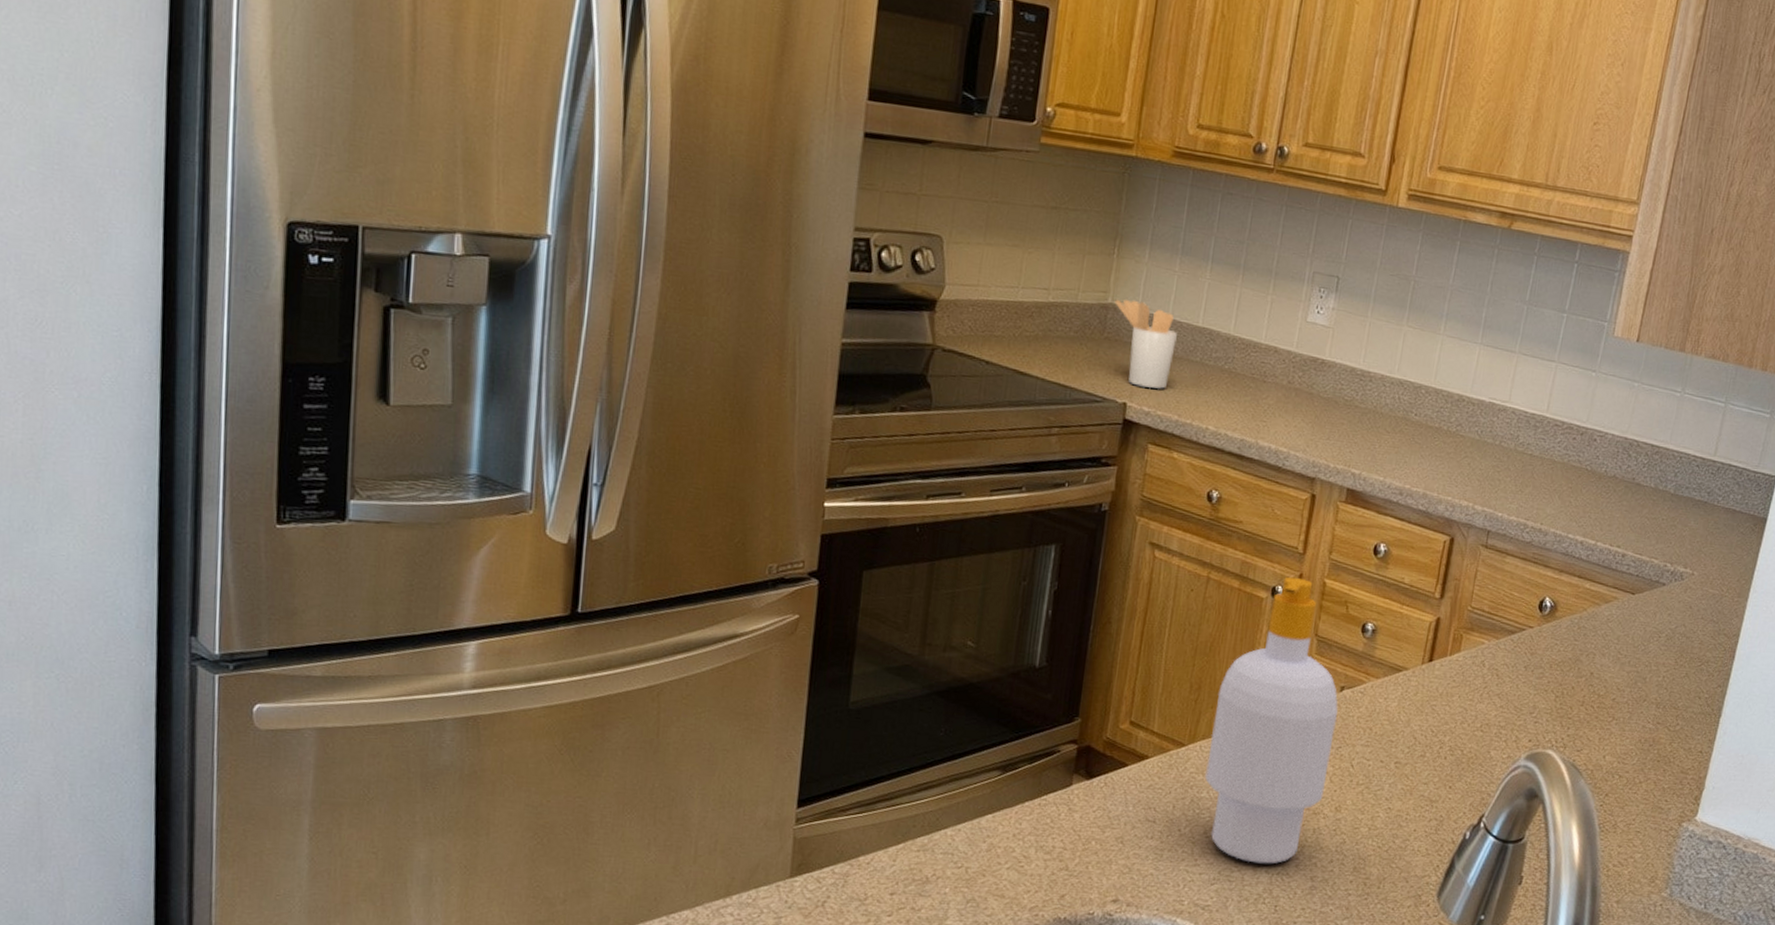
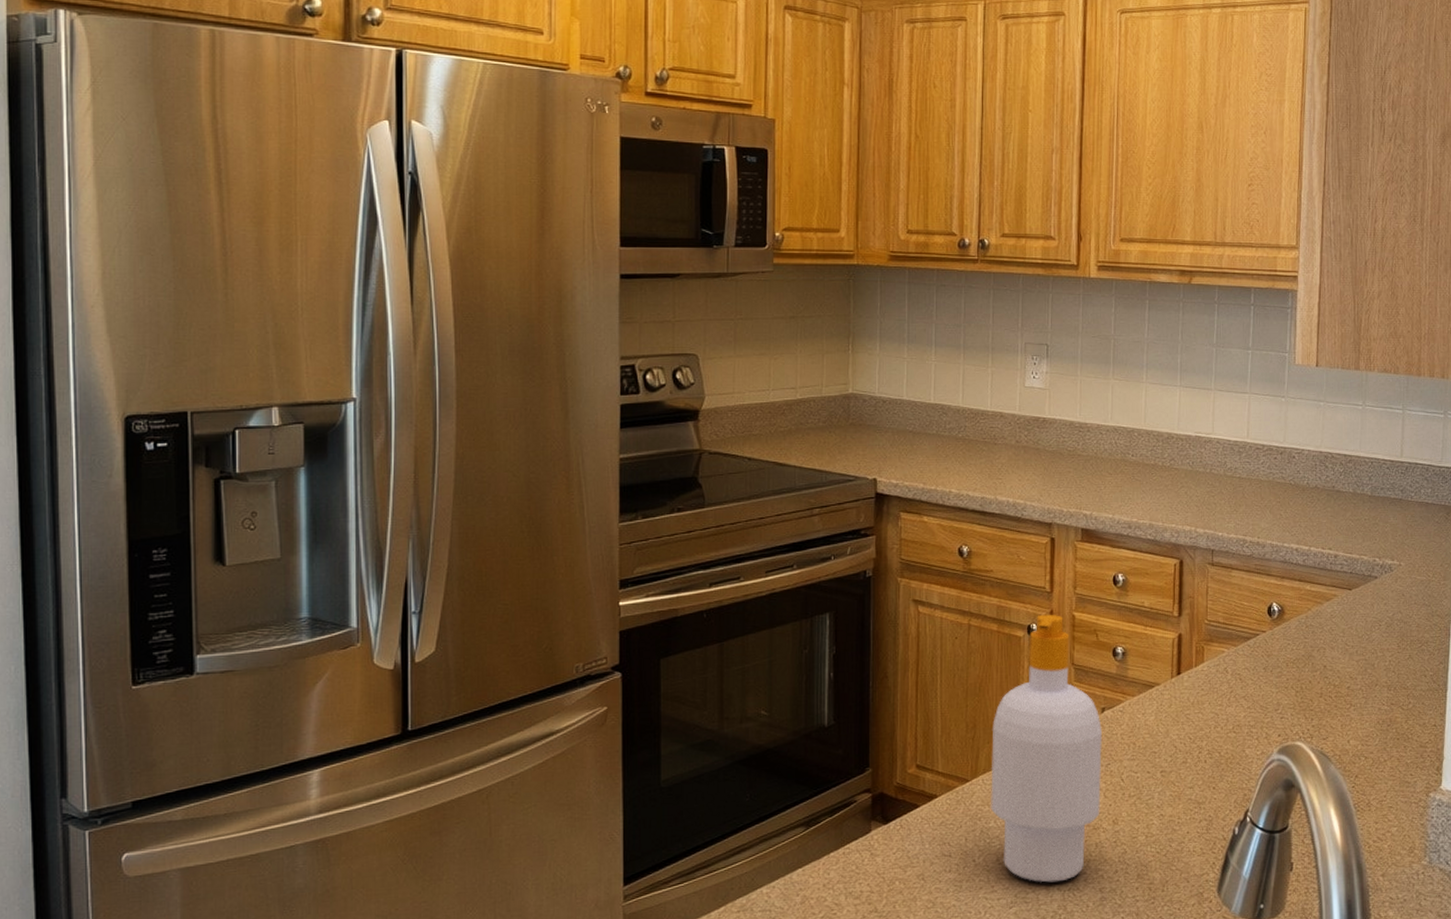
utensil holder: present [1115,299,1177,389] -> none [855,387,913,464]

